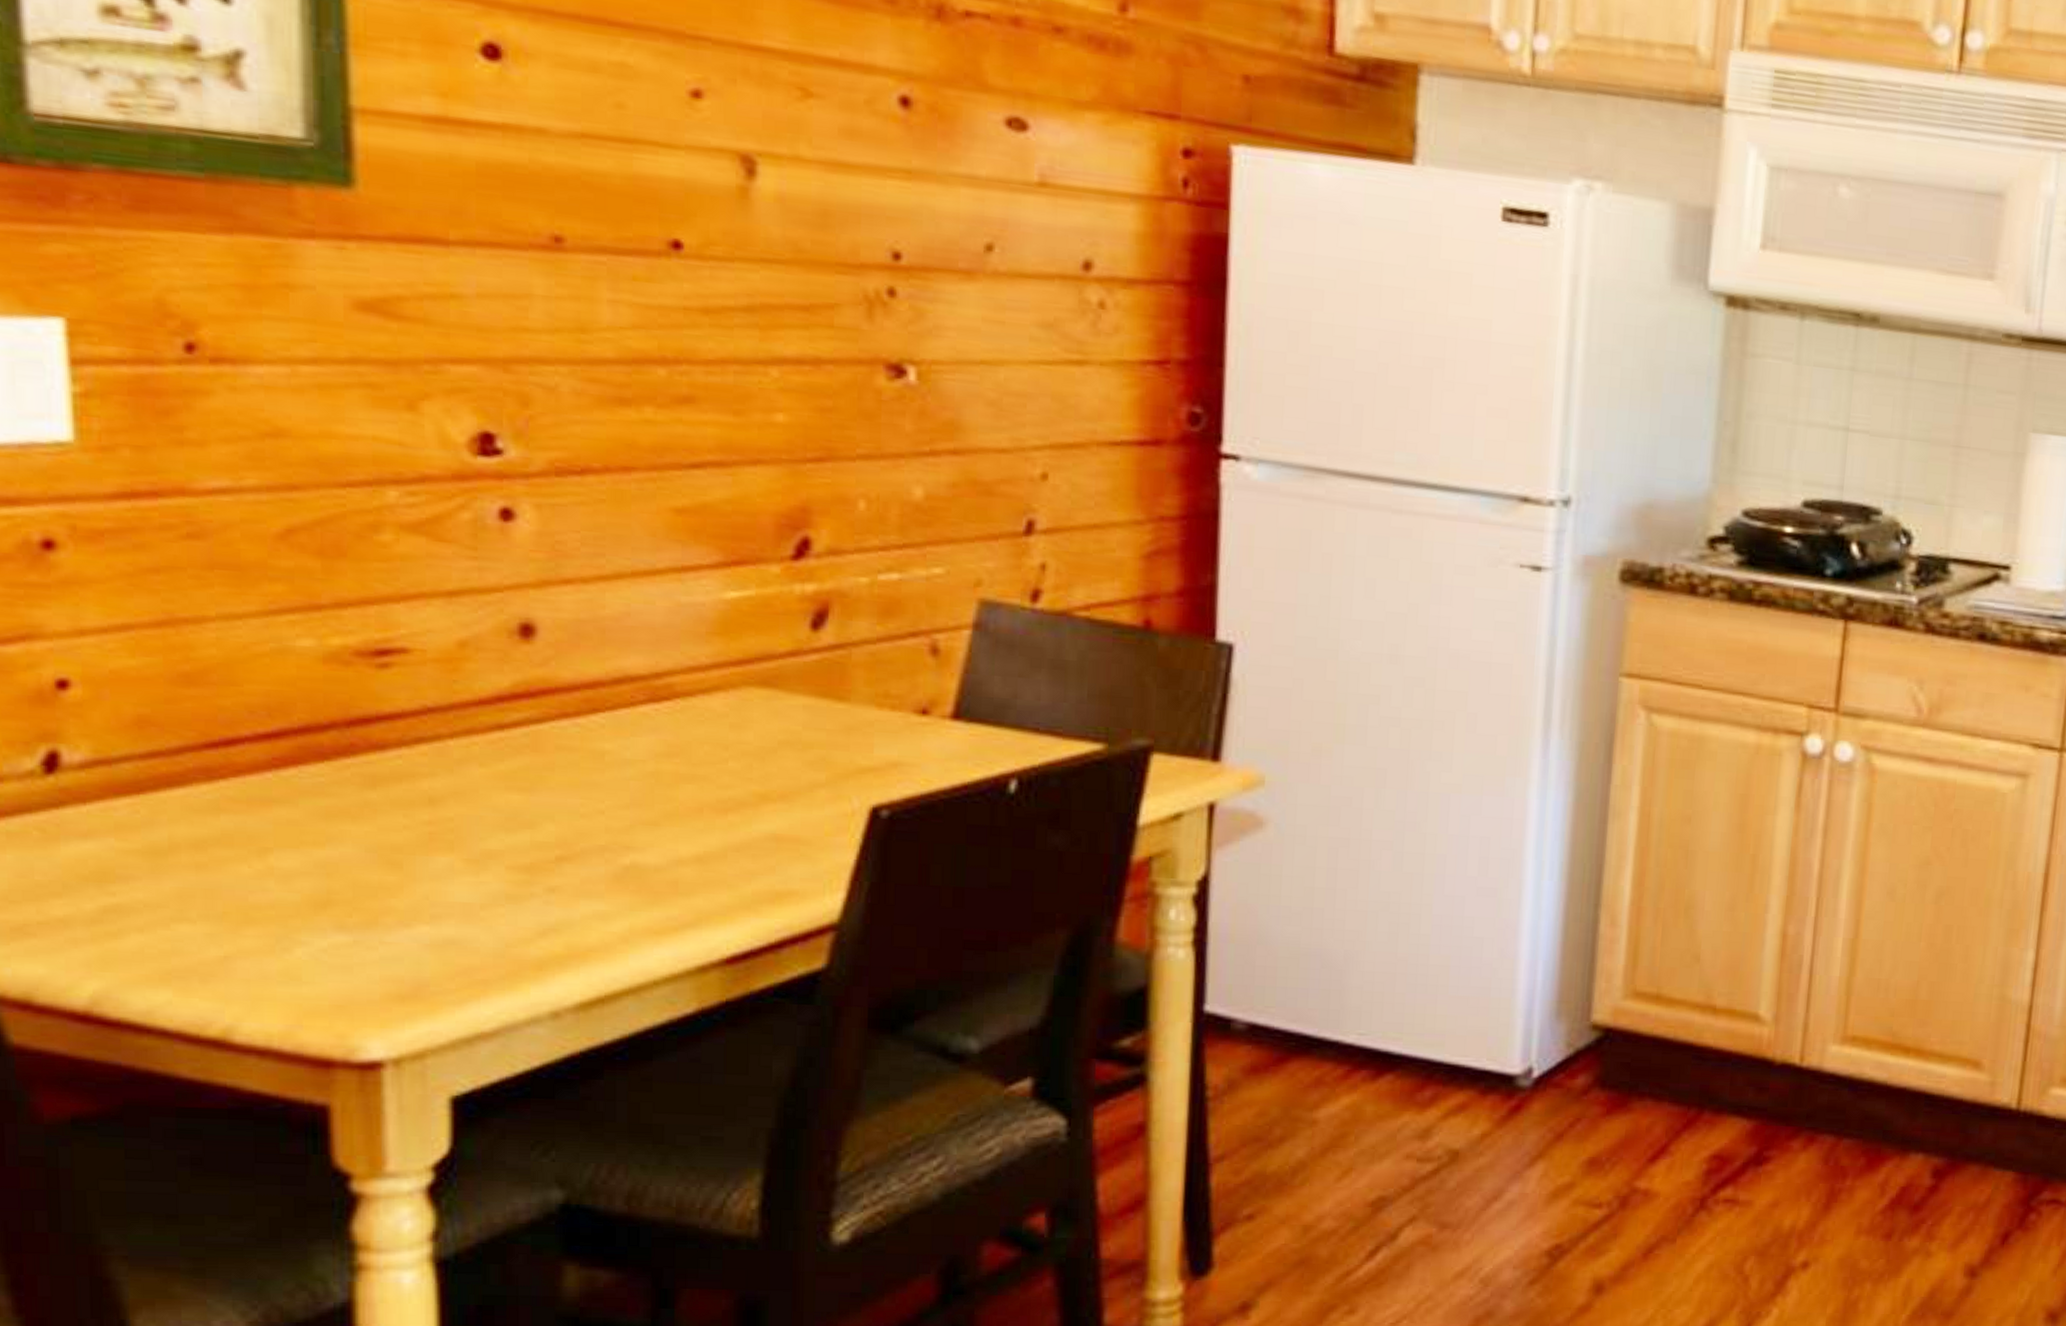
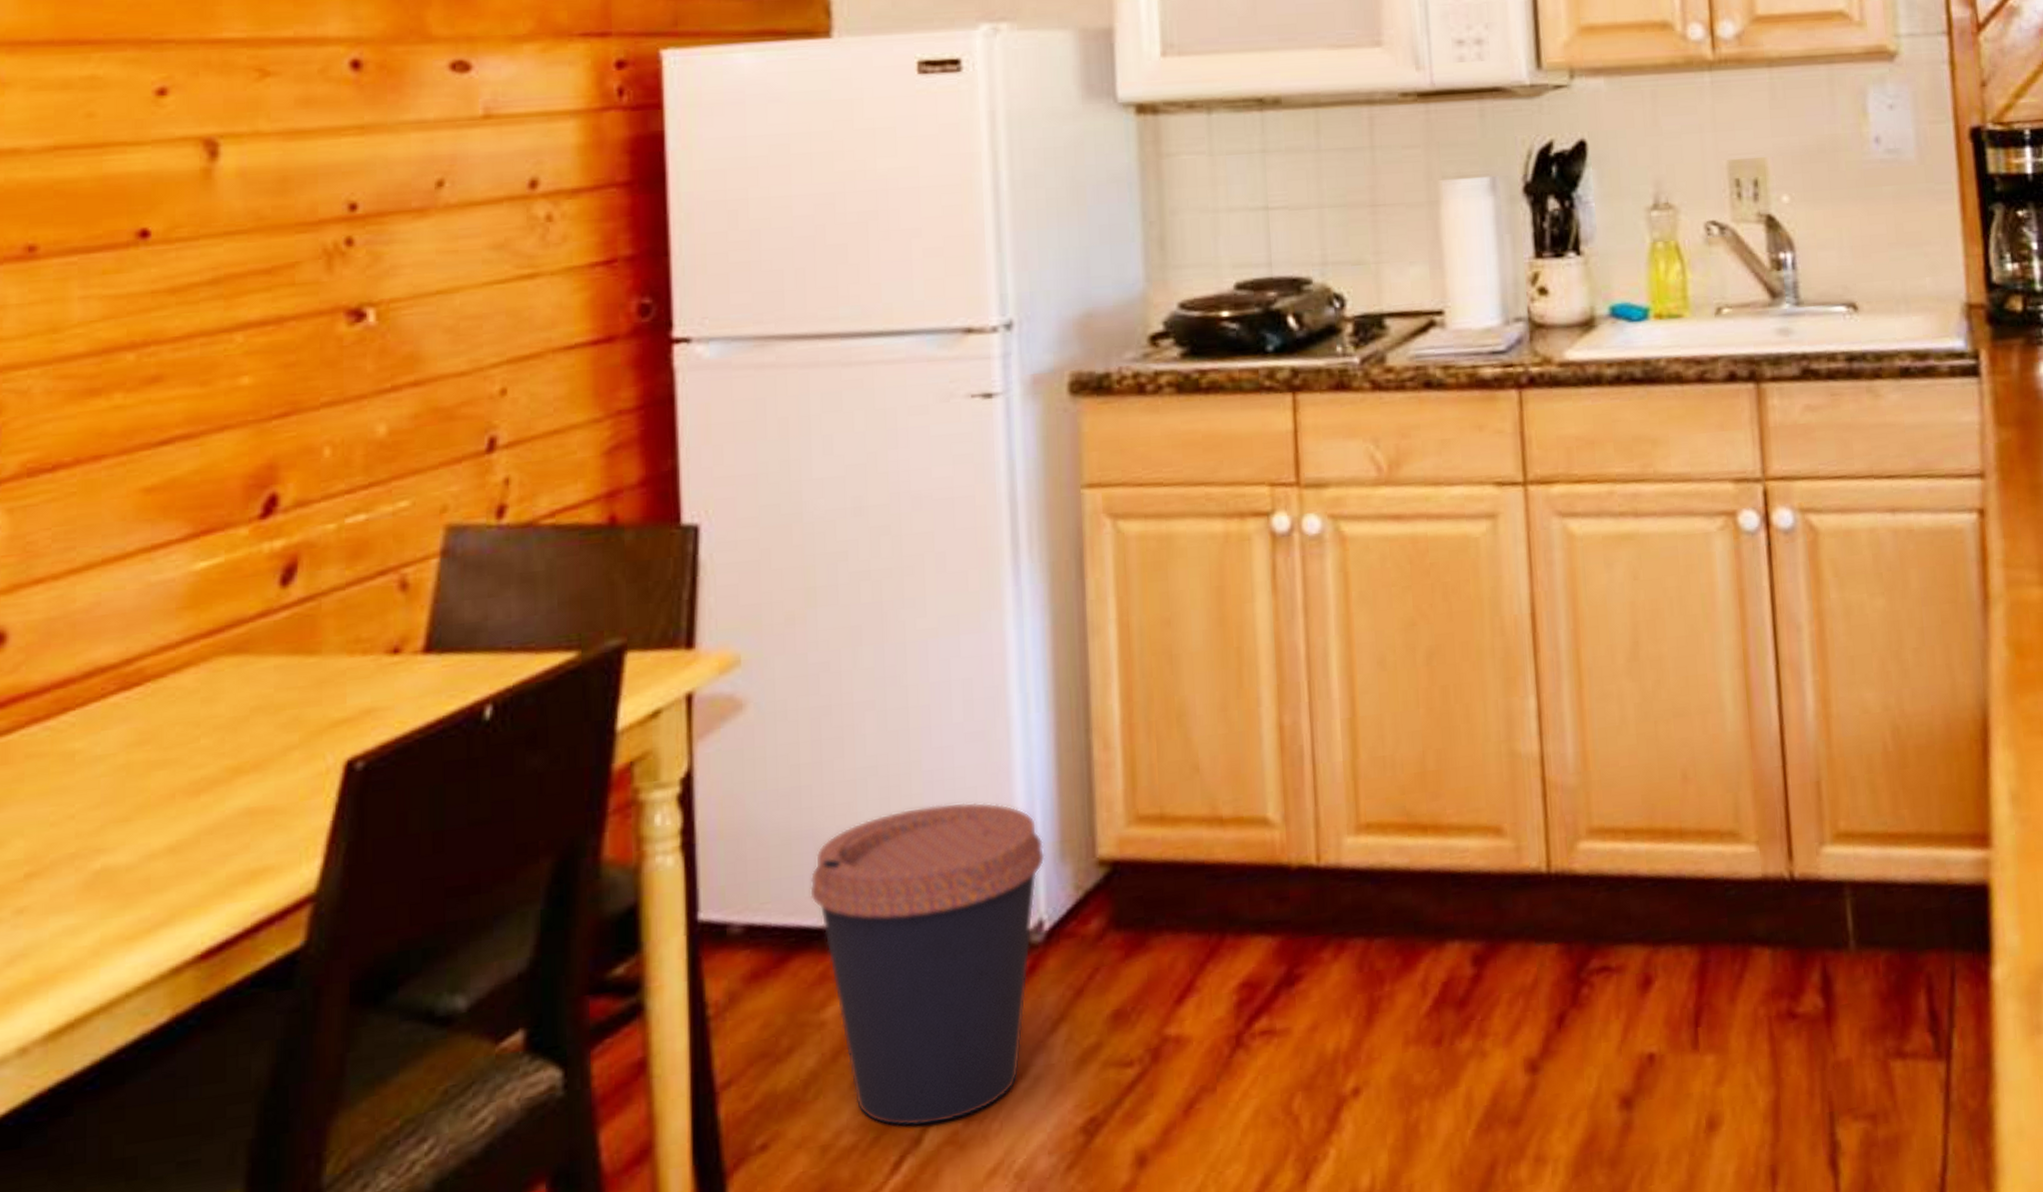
coffee cup: none [1312,946,1542,1226] -> present [809,802,1045,1127]

